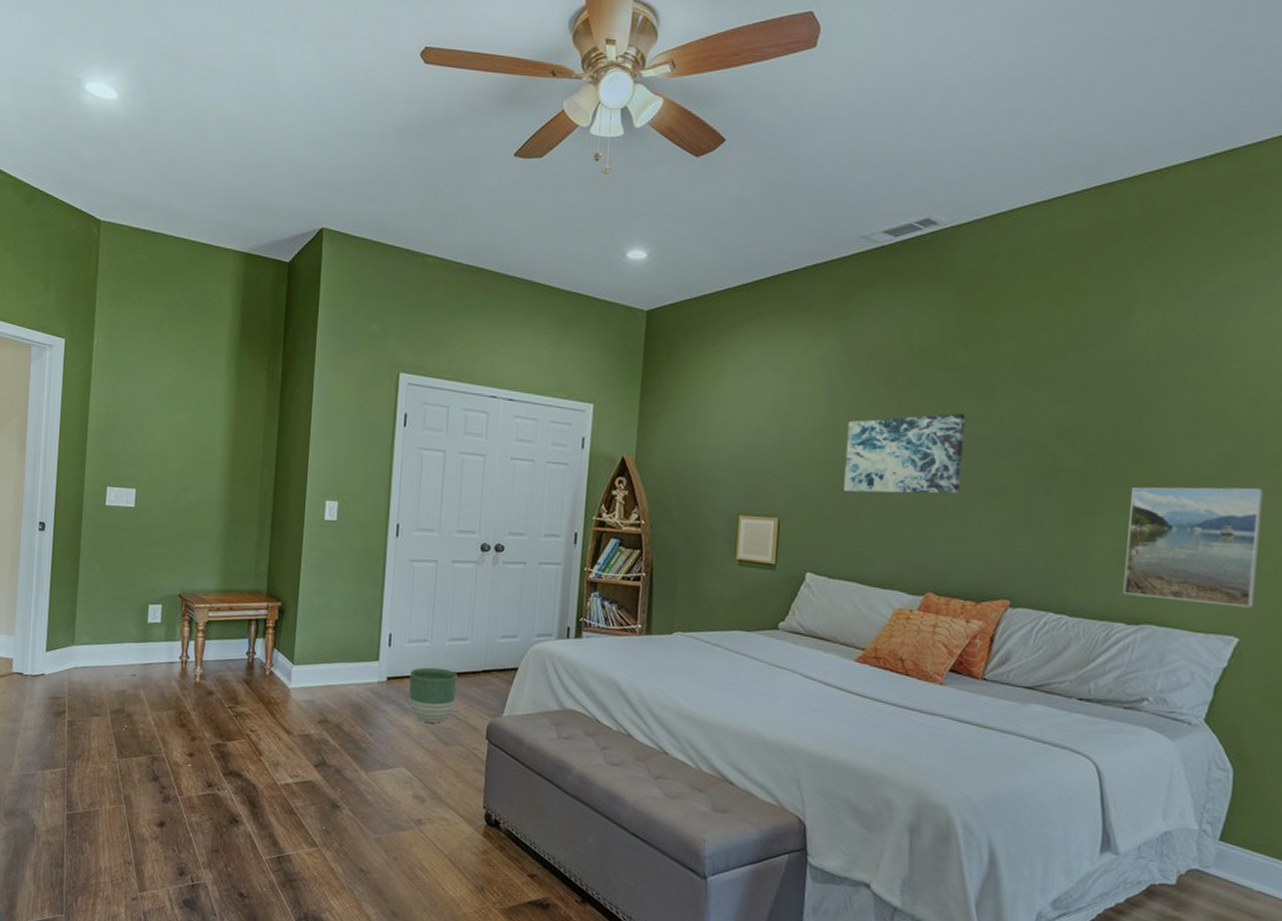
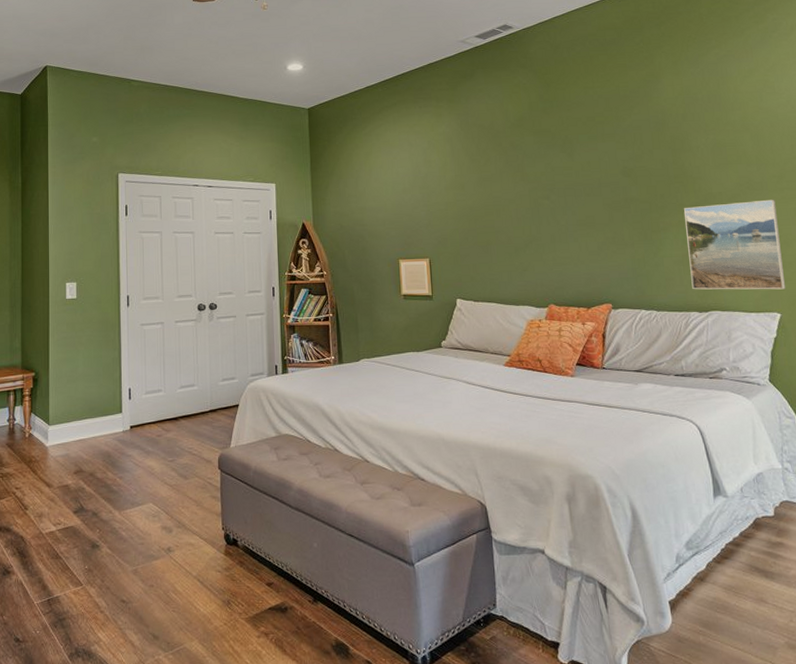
planter: present [408,667,458,723] -> none [150,412,190,461]
wall art: present [843,413,966,494] -> none [471,165,561,232]

